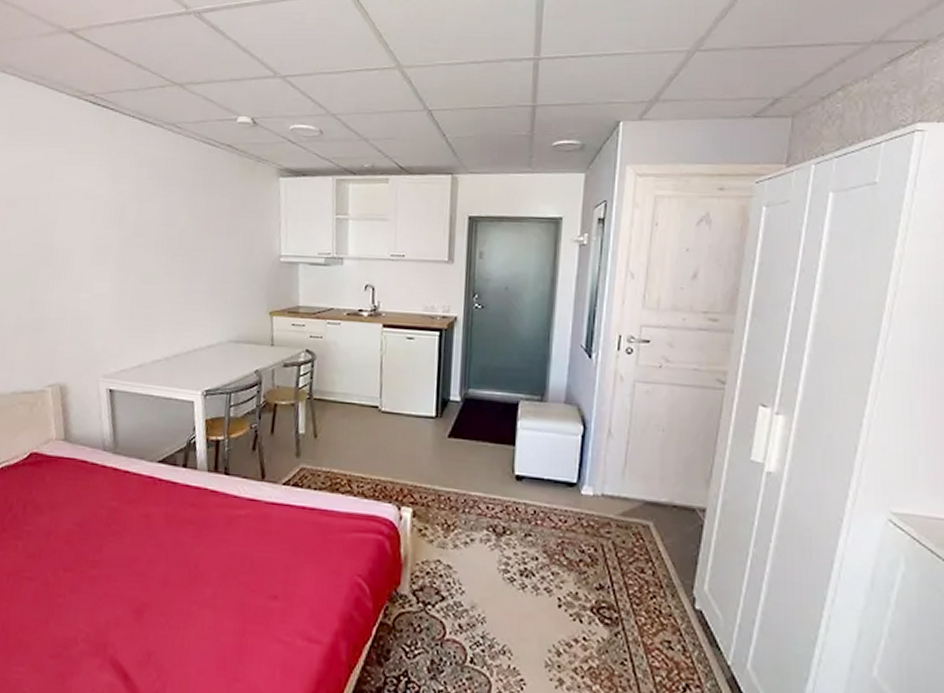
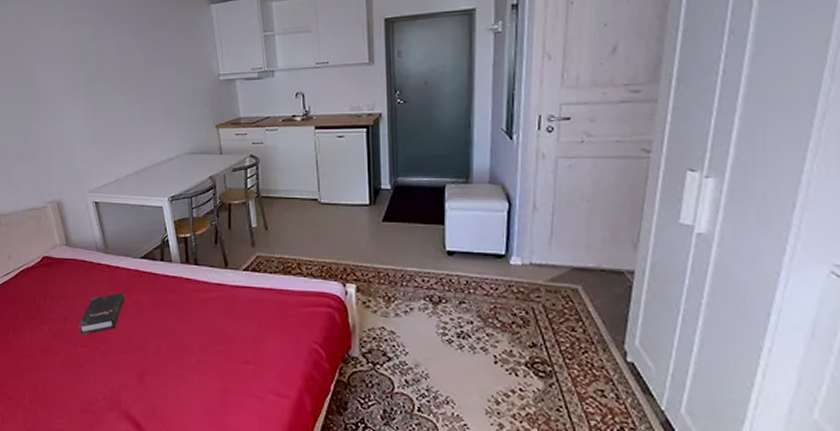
hardback book: none [65,503,132,556] -> present [79,292,125,335]

